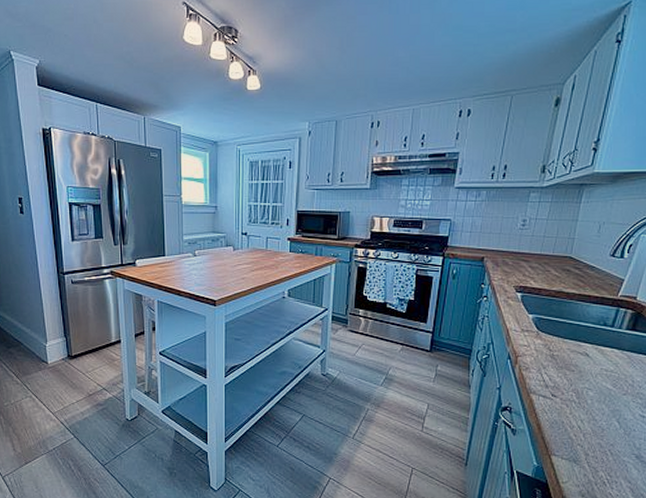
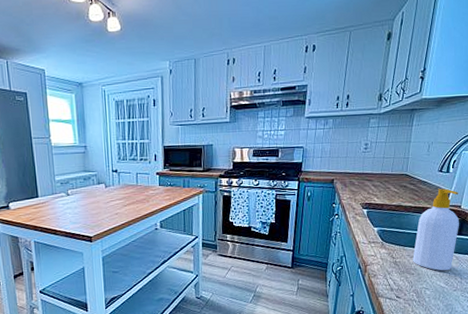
soap bottle: none [574,276,634,371] -> present [413,188,459,271]

